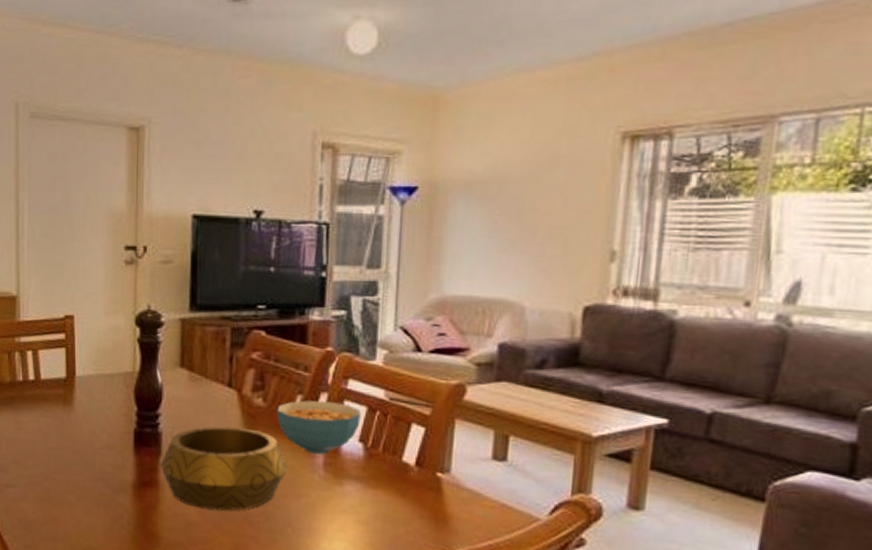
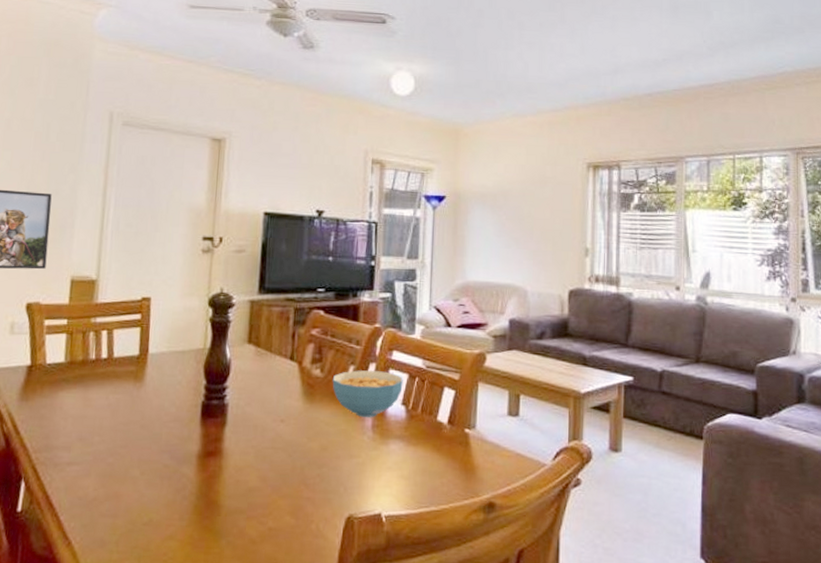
decorative bowl: present [160,426,287,511] -> none [225,396,341,475]

